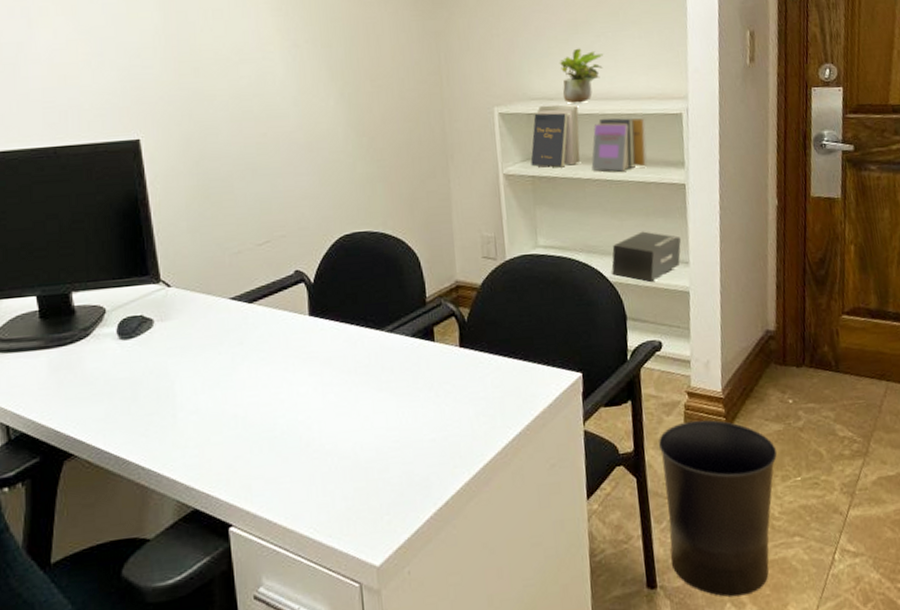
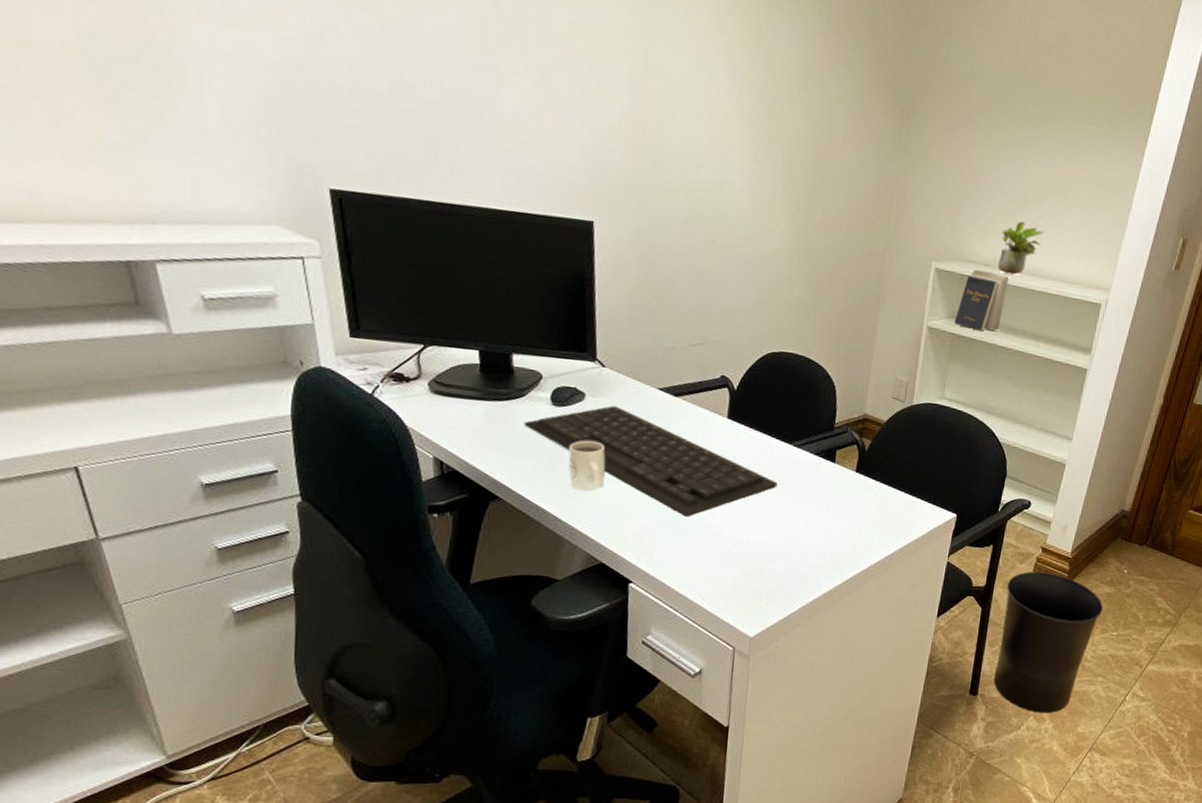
keyboard: none [91,326,376,436] -> present [523,405,778,517]
mug: none [143,369,187,429] -> present [568,440,606,491]
books: present [591,117,647,172] -> none [1008,293,1068,347]
box: present [611,231,682,282] -> none [1003,403,1071,449]

